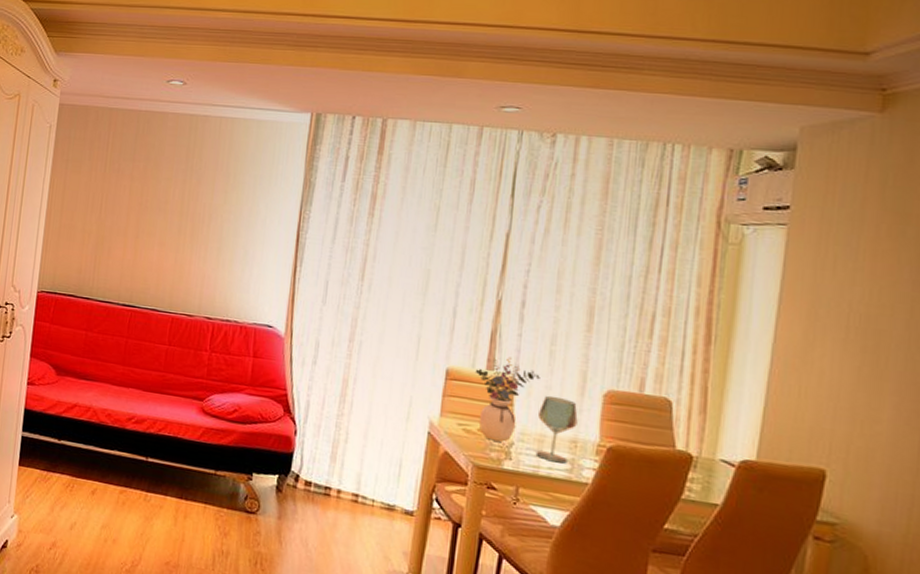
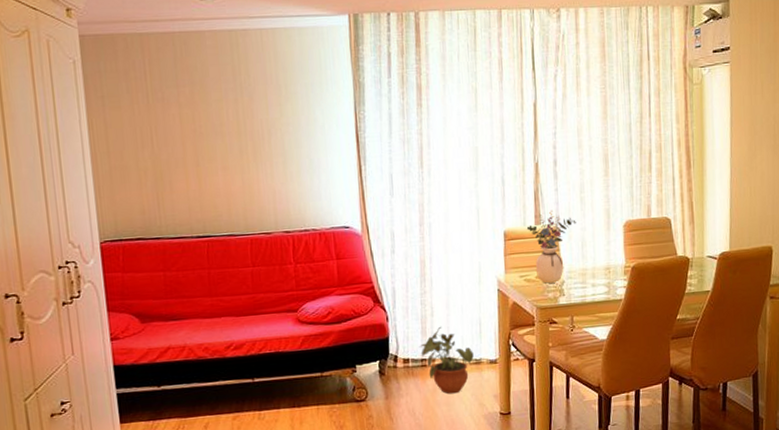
potted plant: none [325,456,387,537] -> present [419,326,474,394]
wine glass: present [536,395,578,464] -> none [579,234,608,289]

